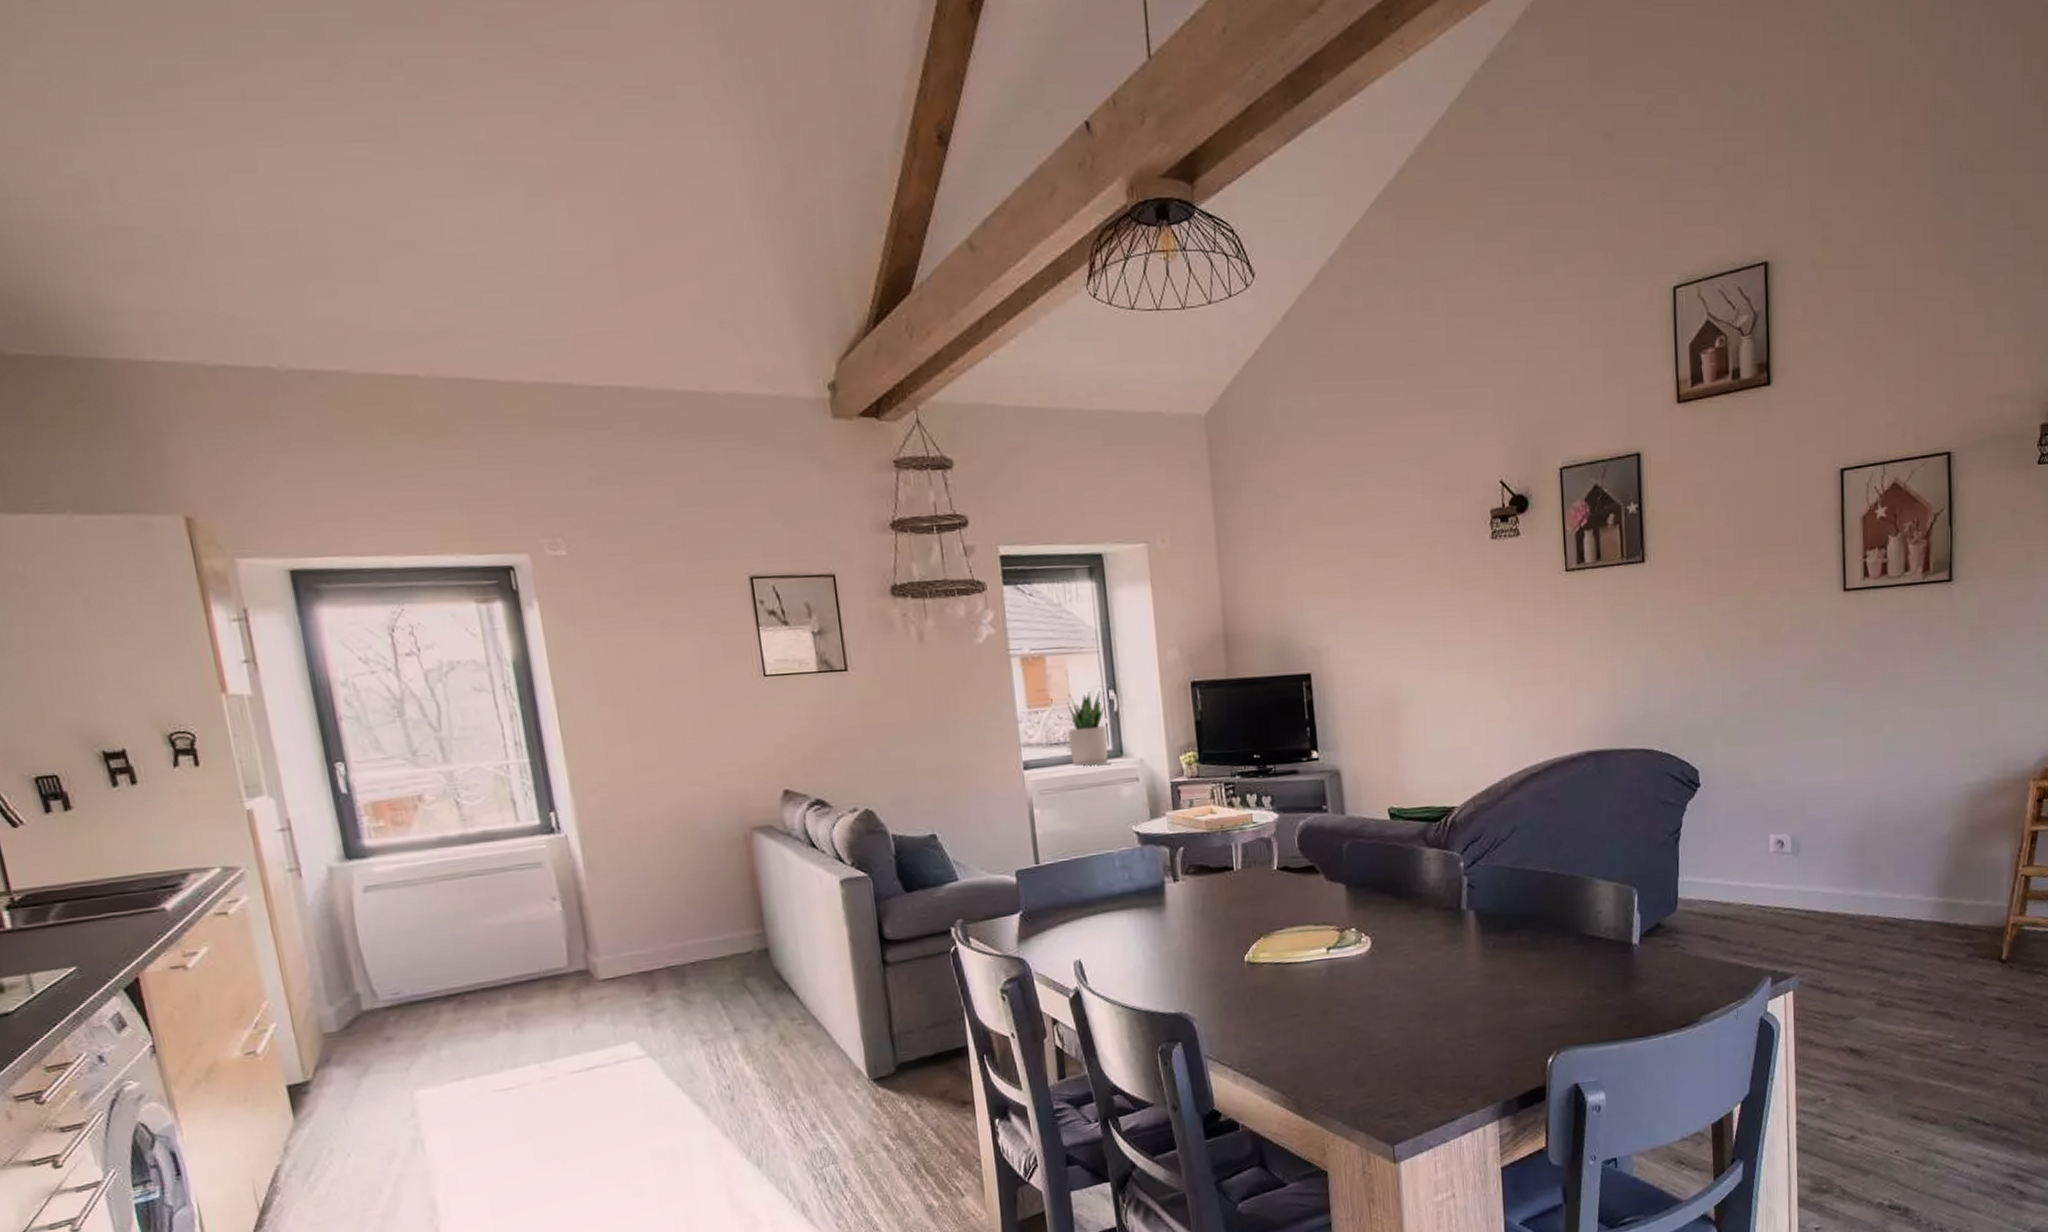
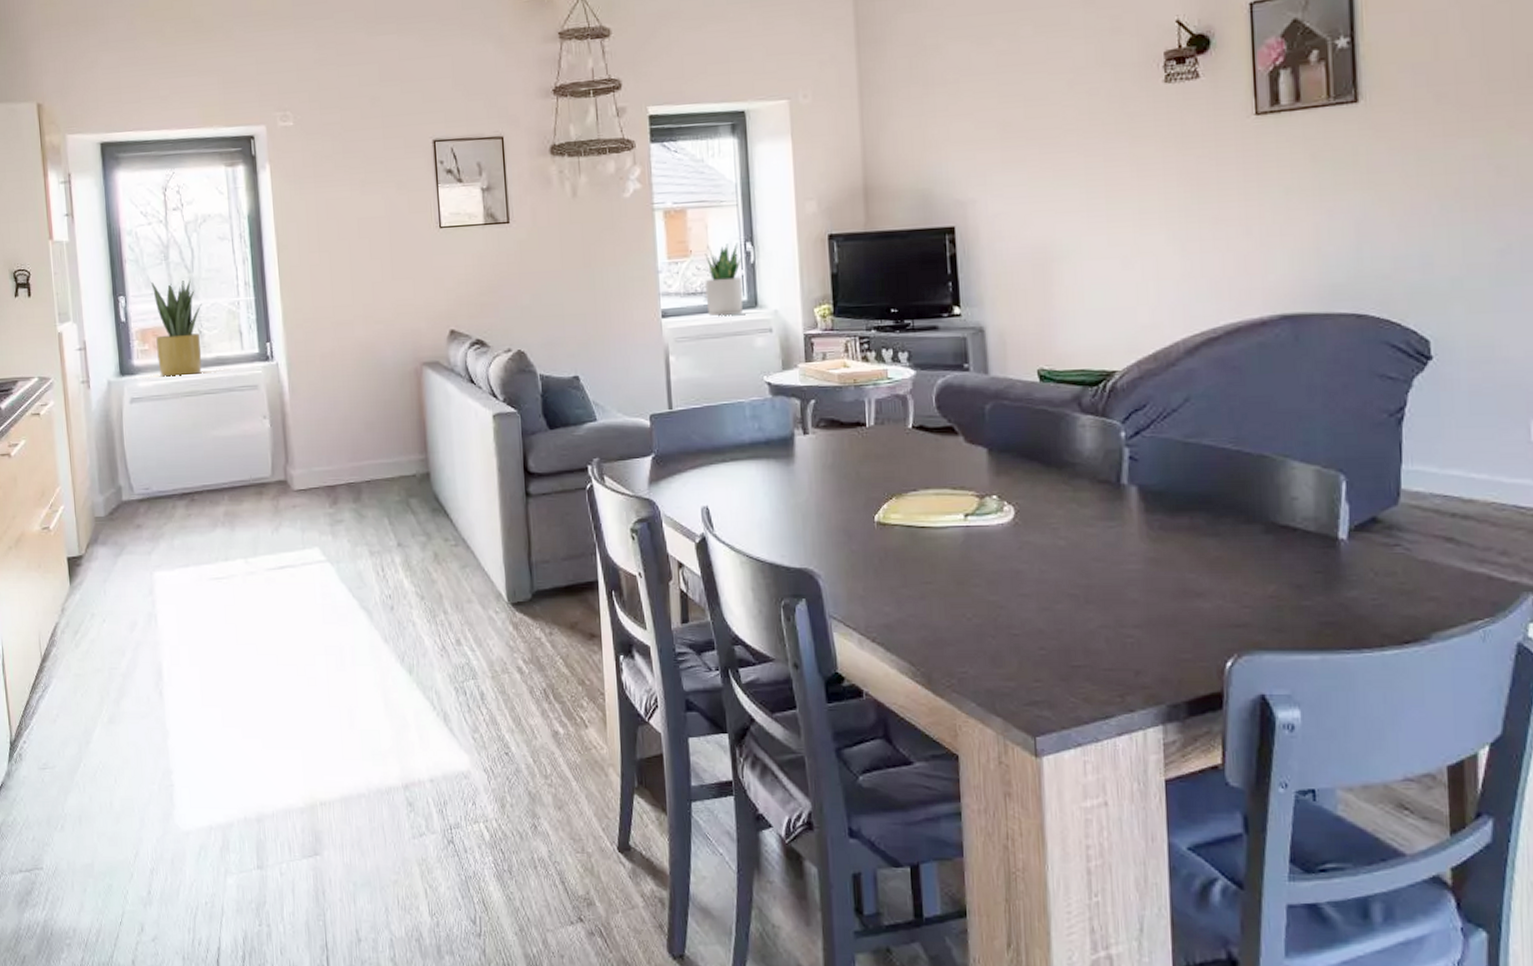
planter: none [380,739,463,859] -> present [150,279,202,377]

